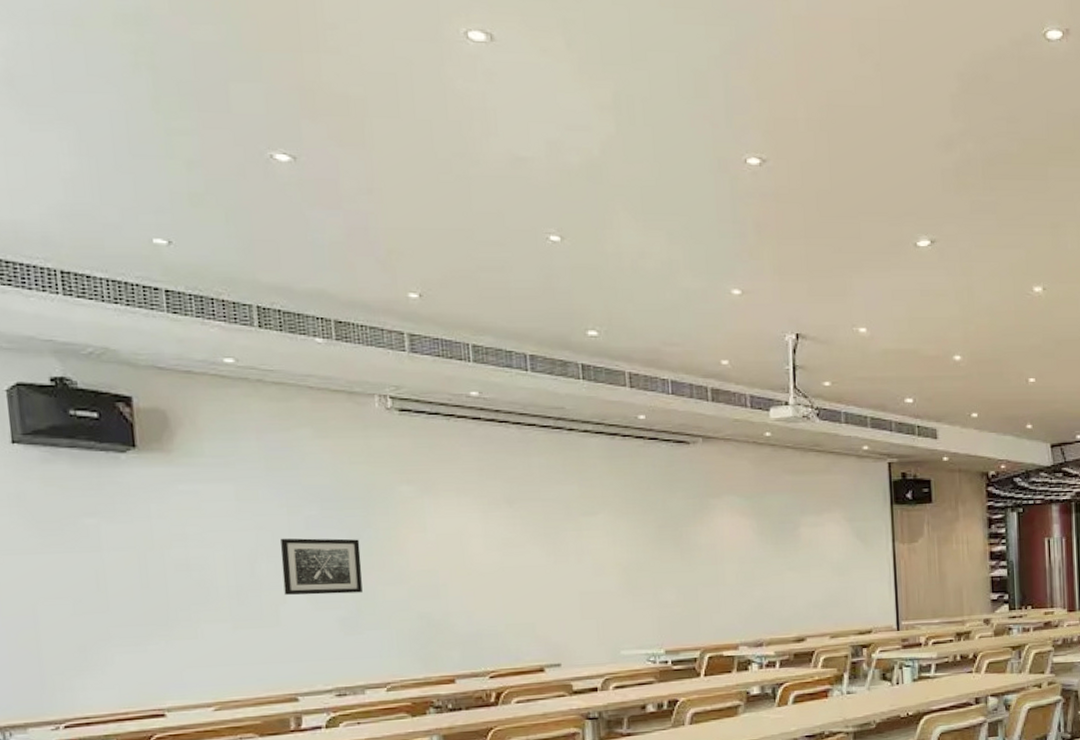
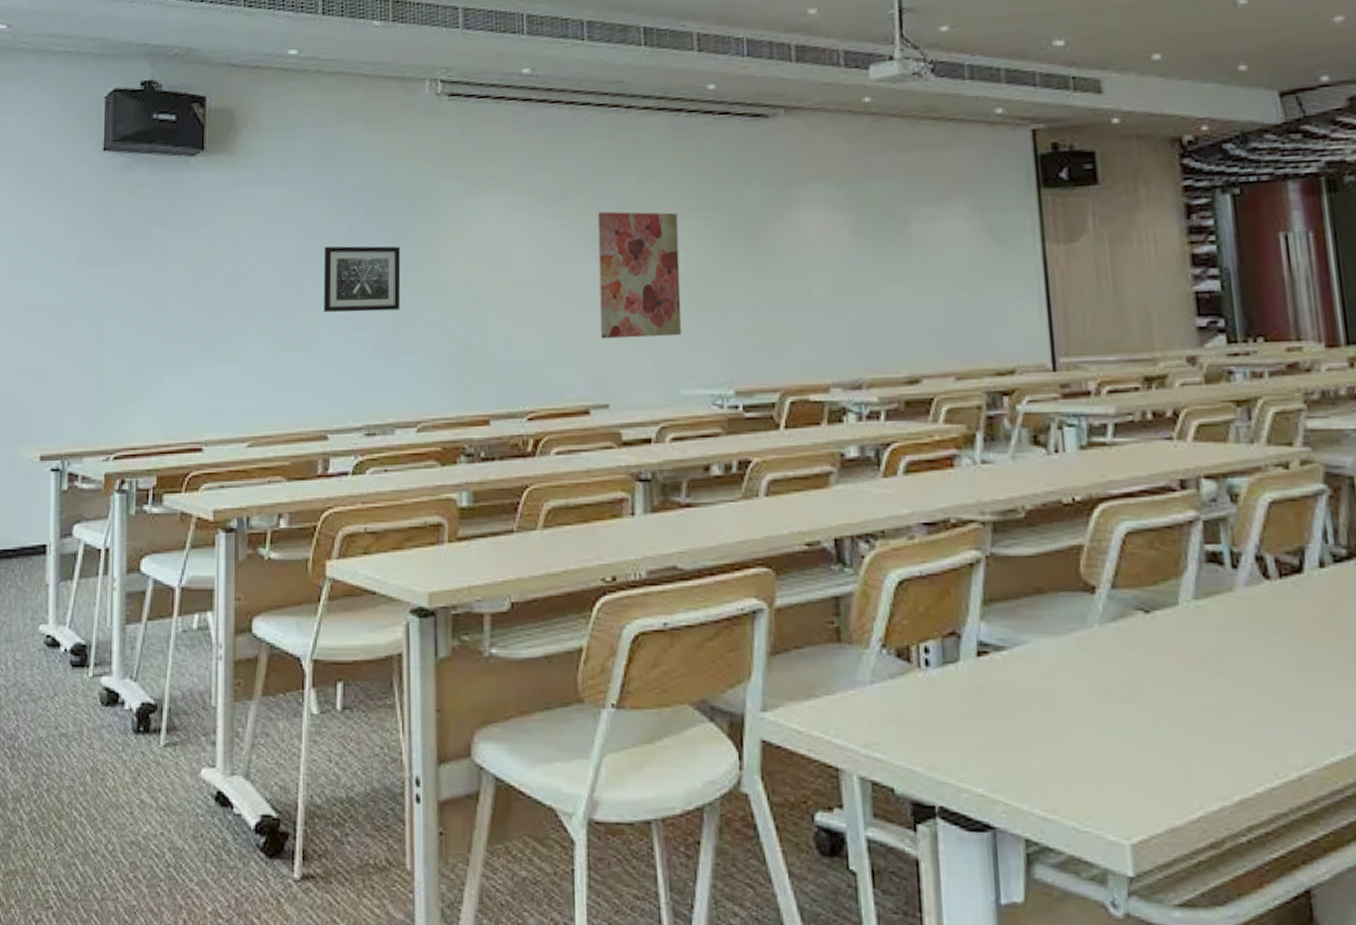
wall art: none [545,513,621,614] -> present [597,211,682,339]

